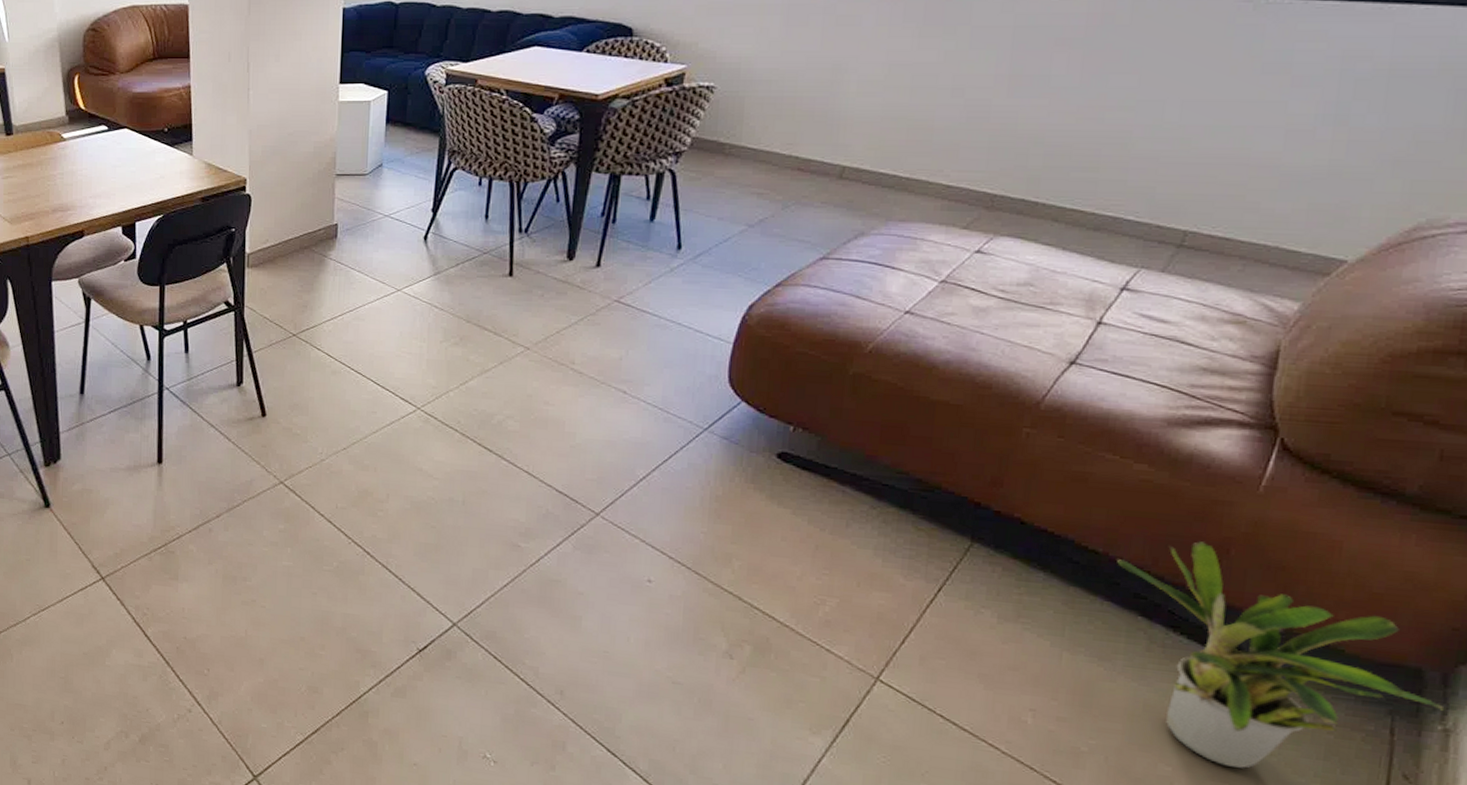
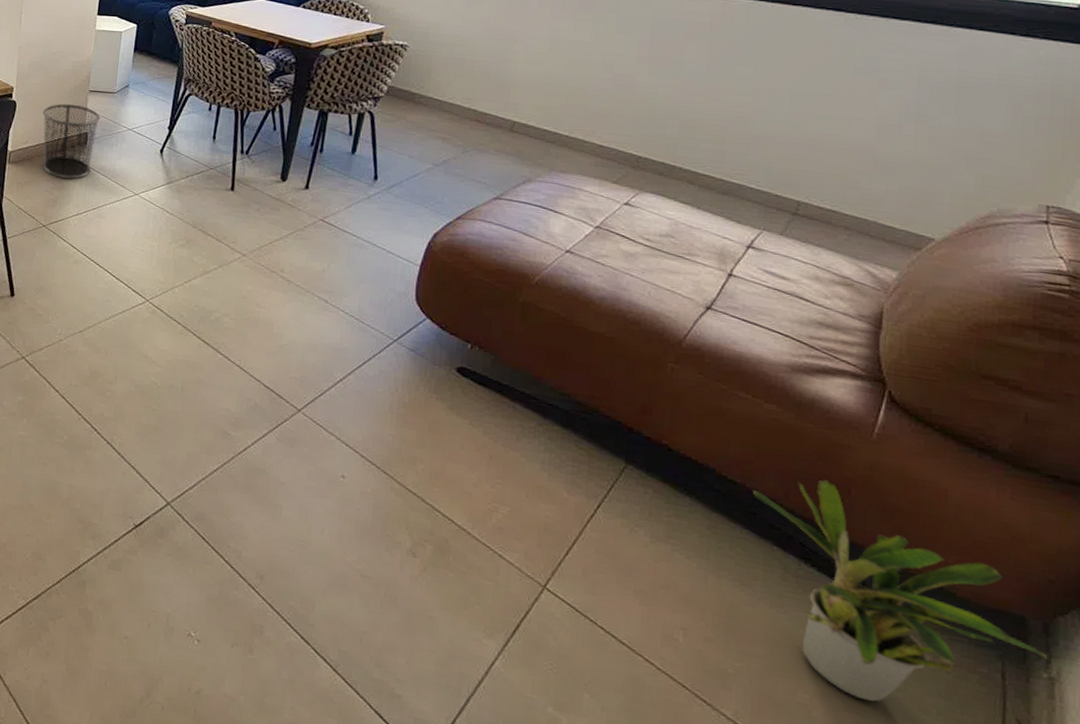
waste bin: none [283,192,351,279] -> present [42,103,100,179]

